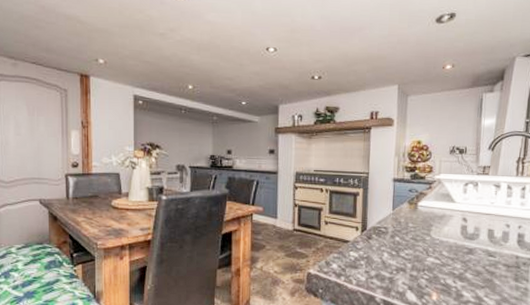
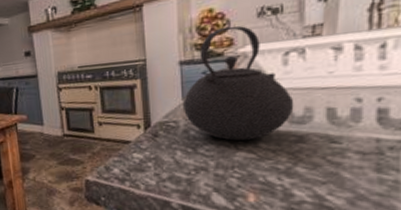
kettle: none [393,157,469,249] -> present [183,25,294,141]

